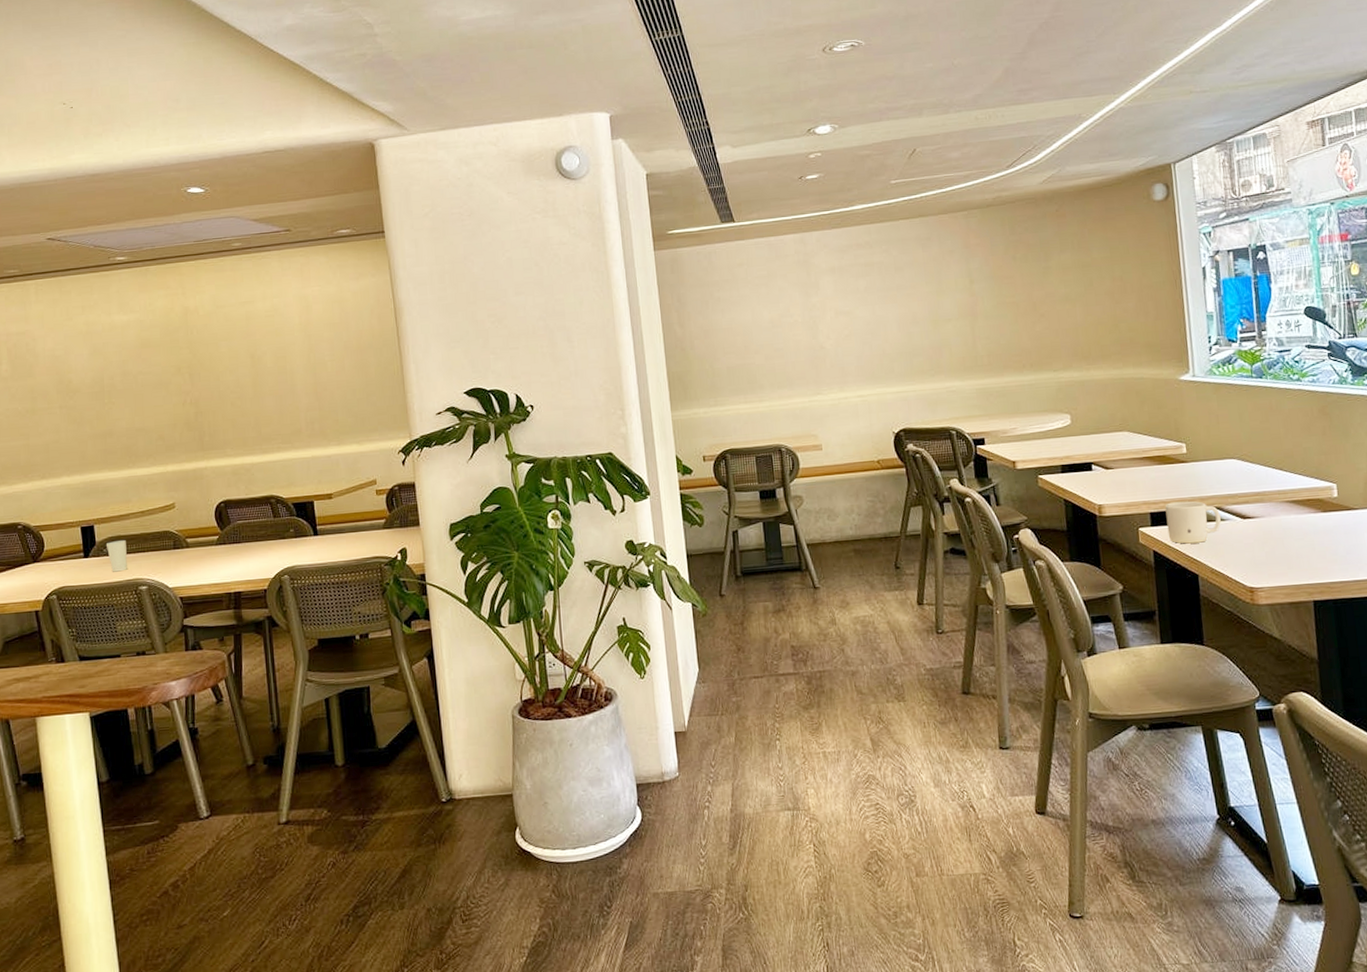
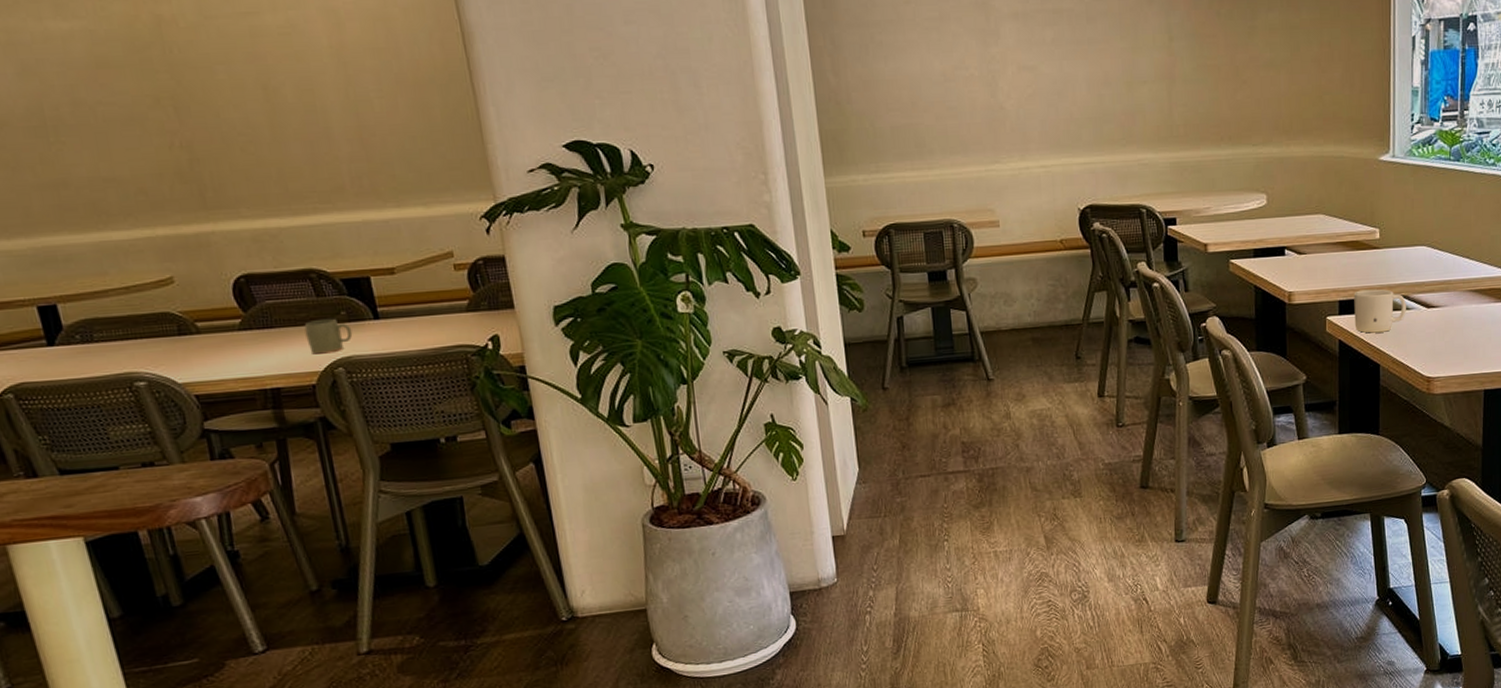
cup: present [107,540,127,572] -> none [79,324,114,364]
mug: none [263,534,297,564] -> present [304,318,353,354]

